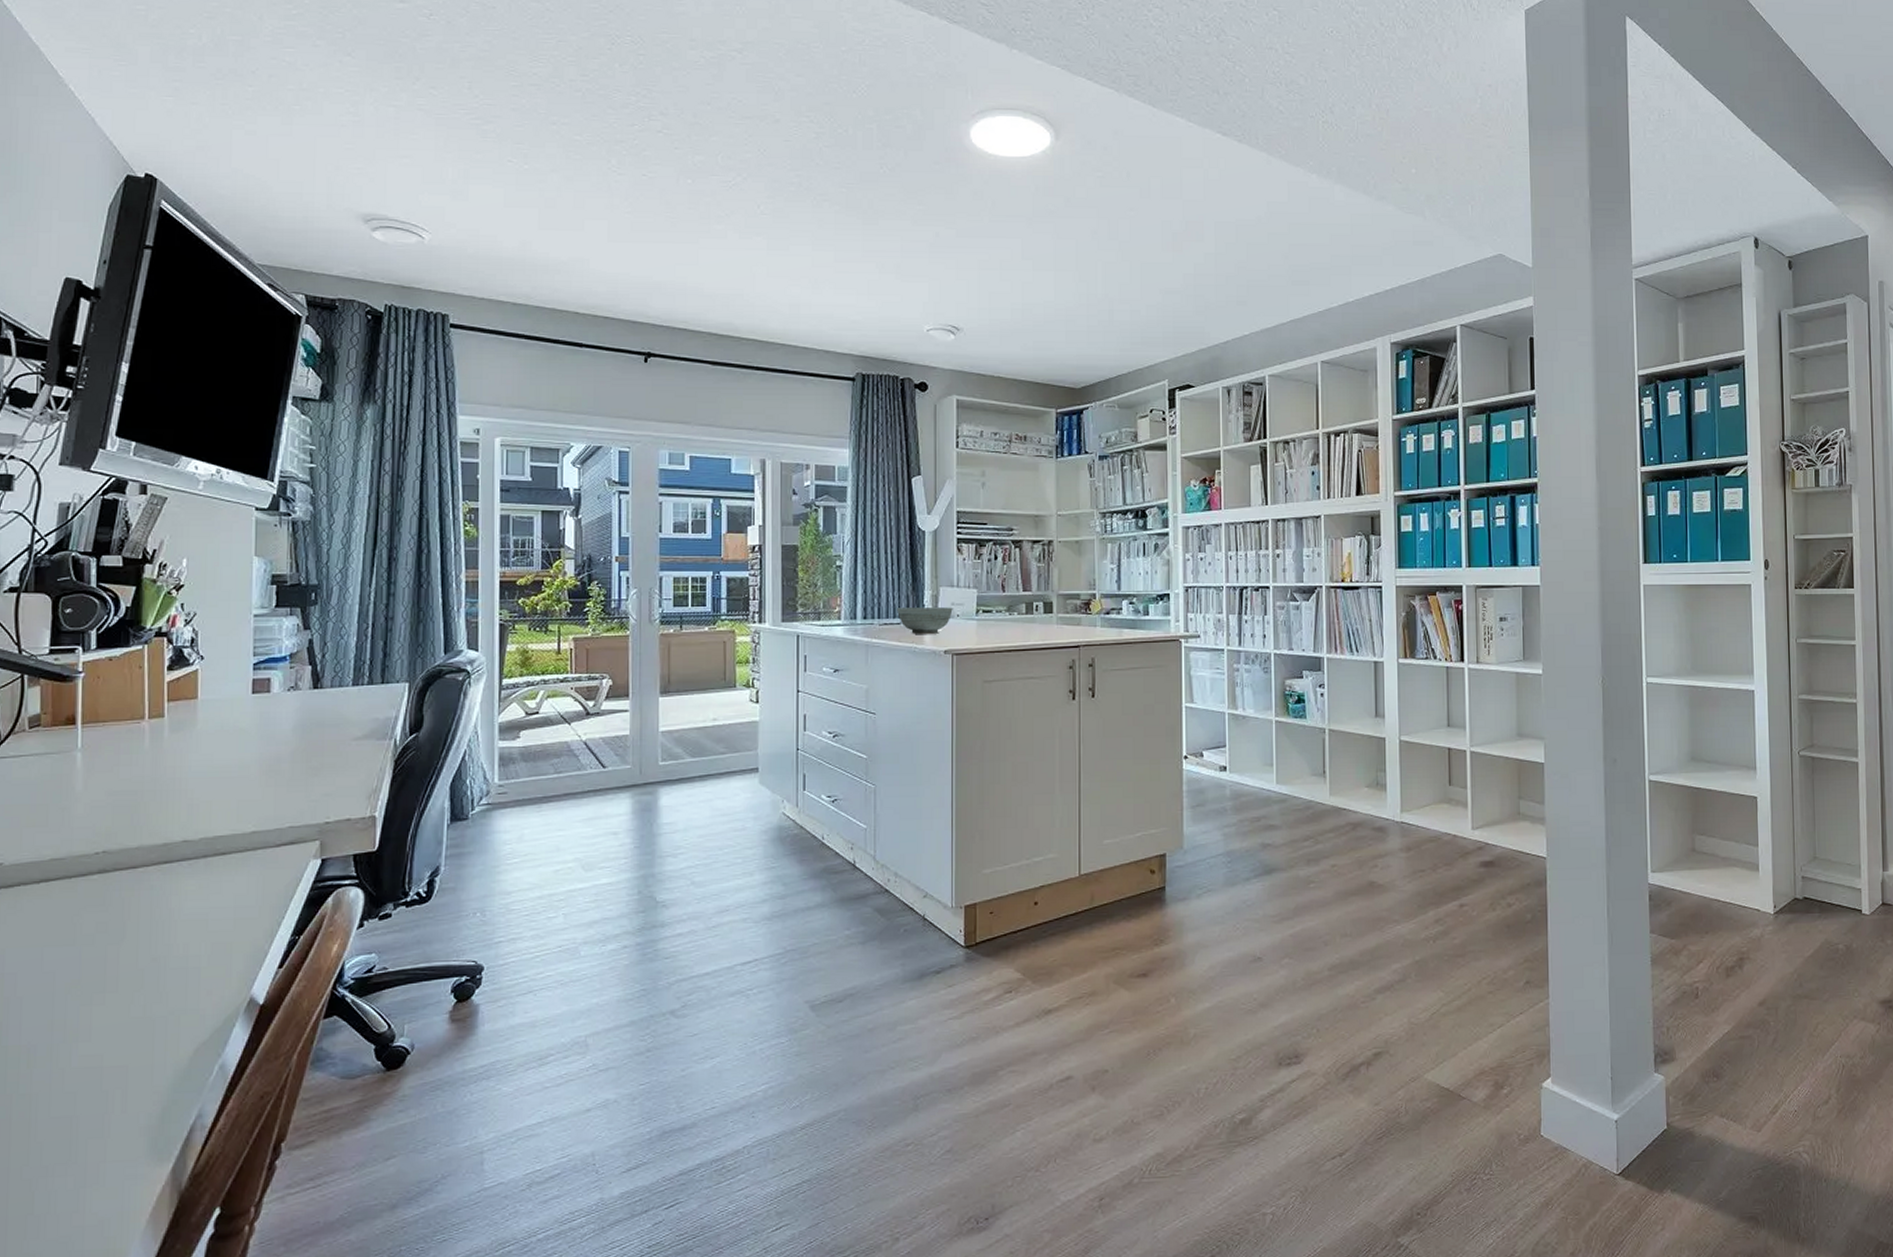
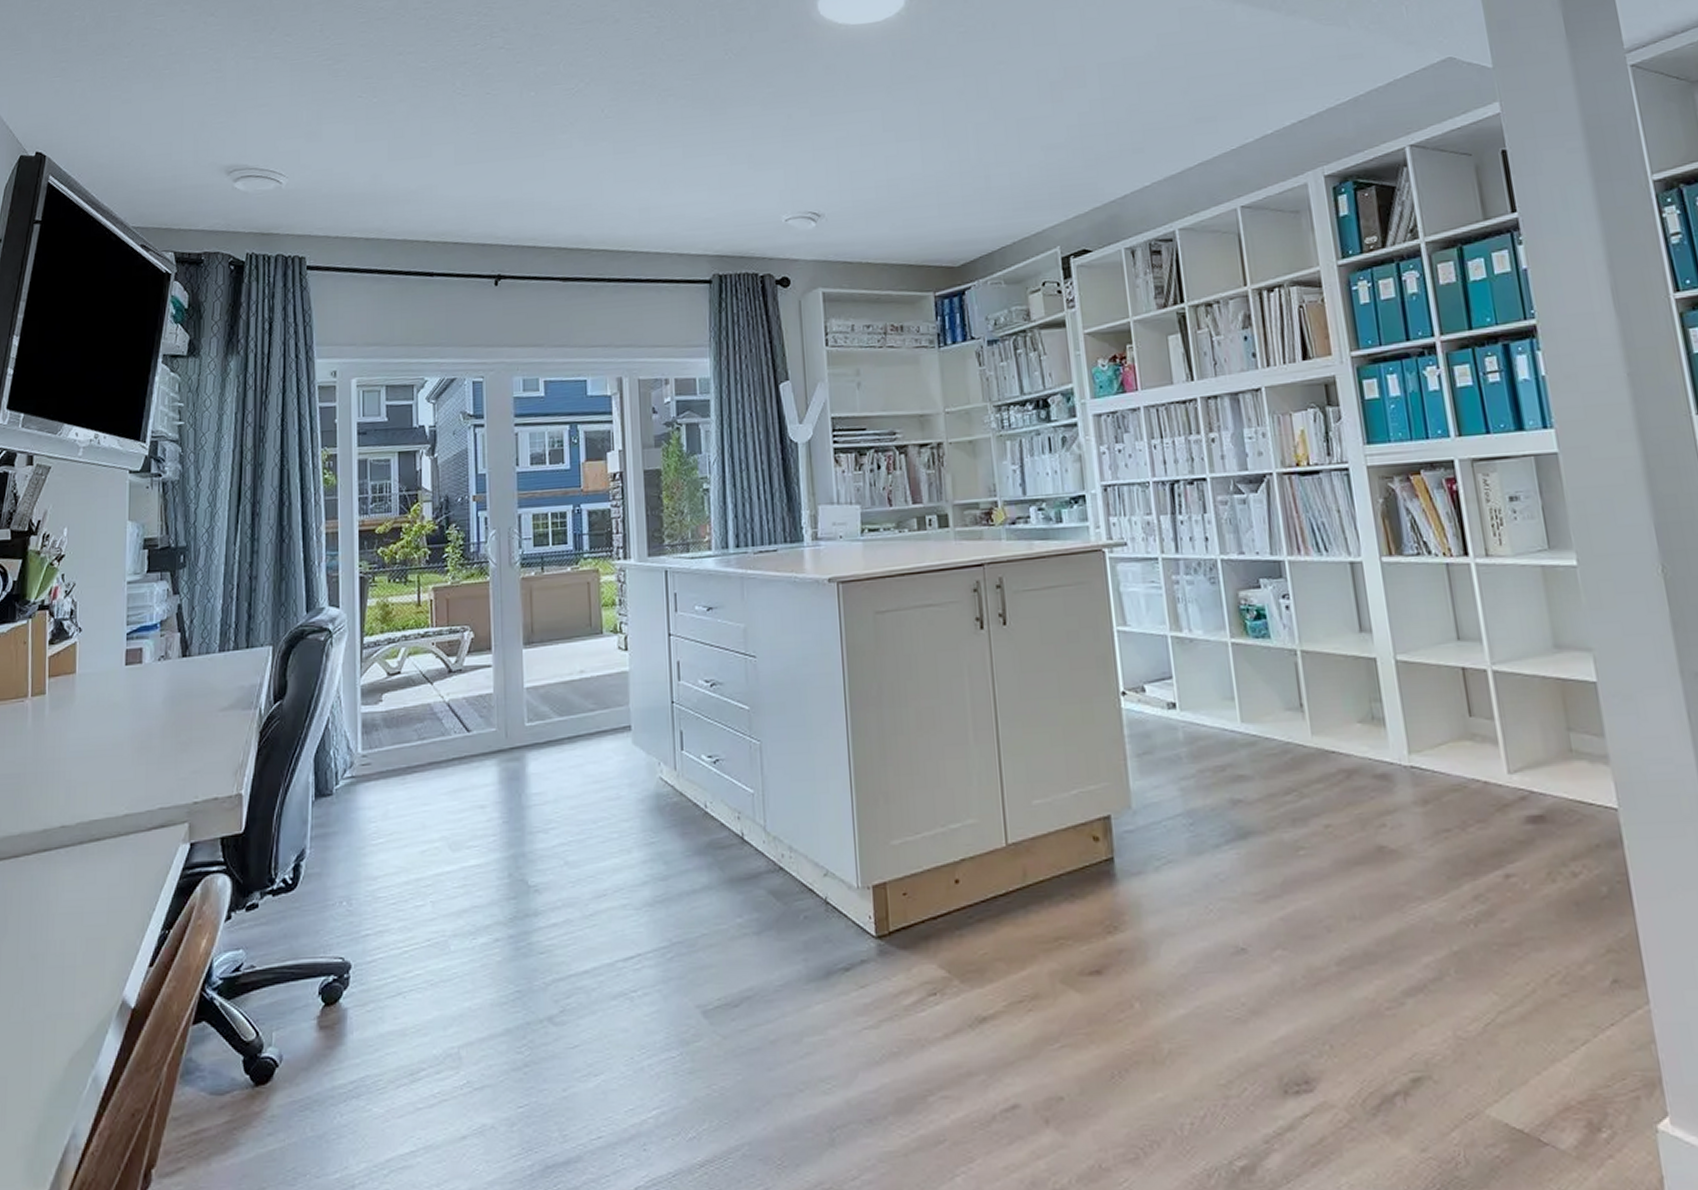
bowl: present [897,607,953,634] -> none [772,528,835,562]

